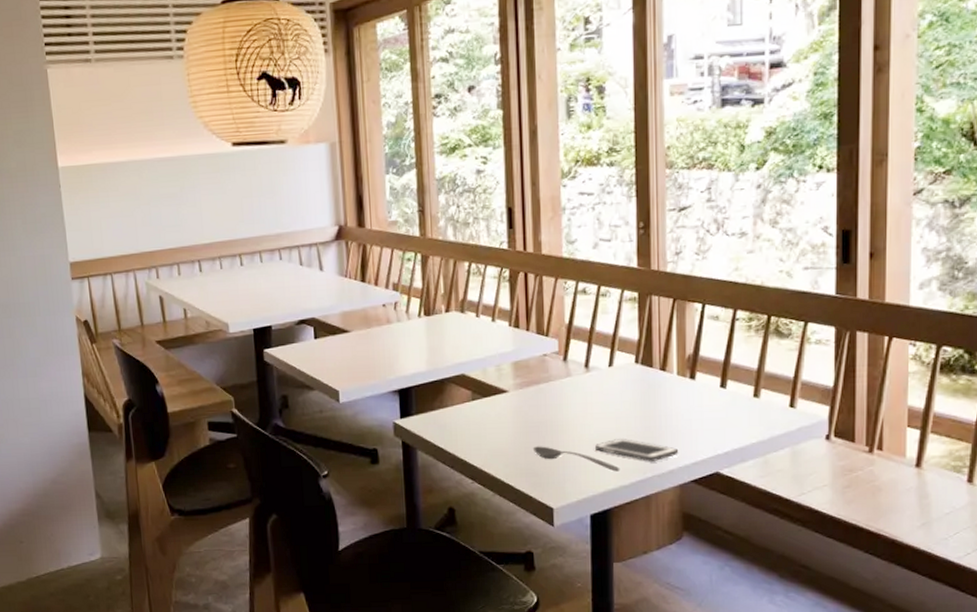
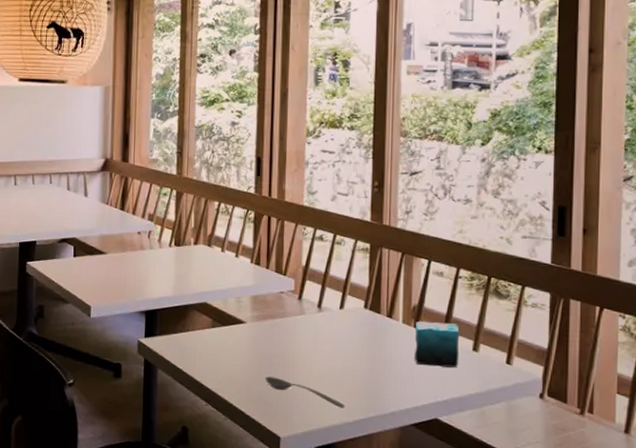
cell phone: present [595,437,679,461] -> none [323,376,401,402]
candle: none [691,368,739,418] -> present [415,320,460,368]

